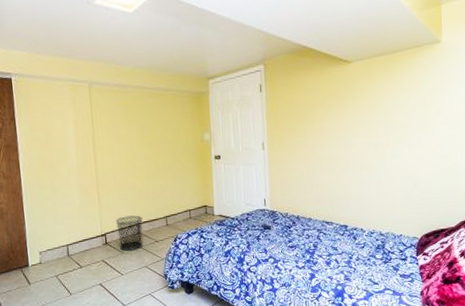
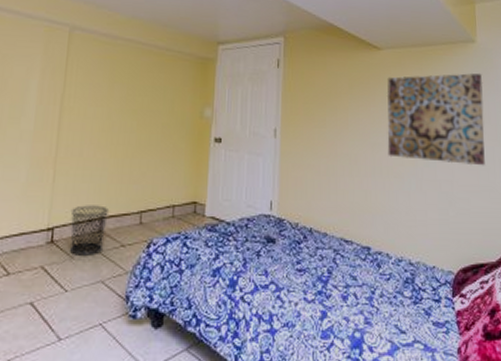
wall art: none [357,70,448,154] -> present [386,73,485,166]

